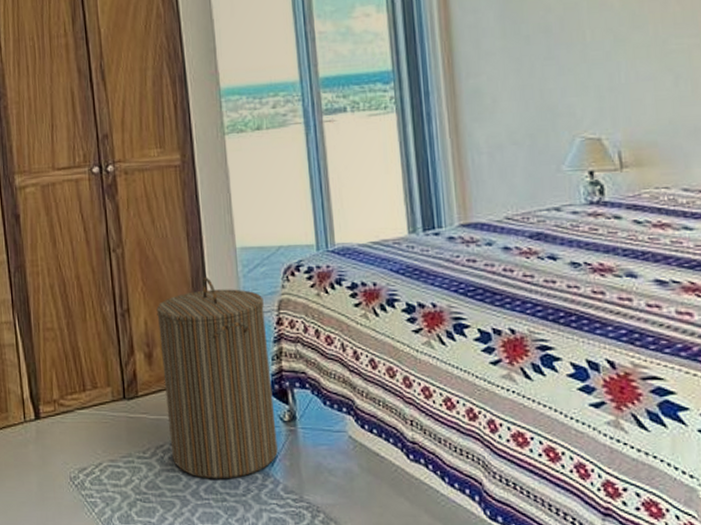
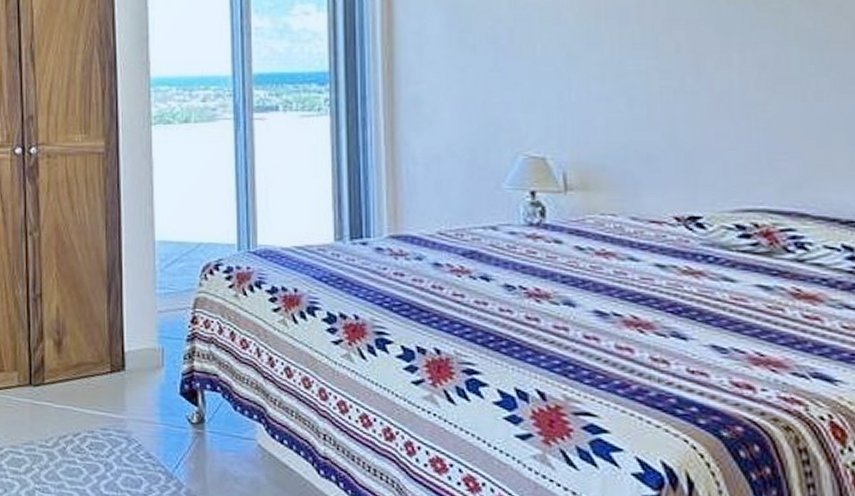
laundry hamper: present [156,277,278,479] -> none [69,268,183,477]

